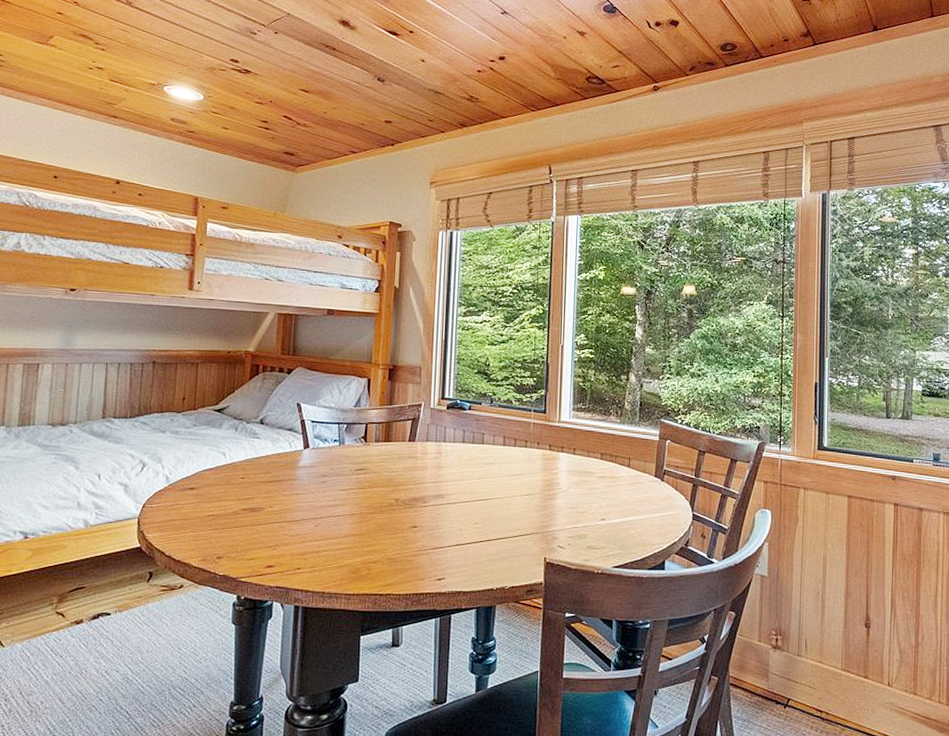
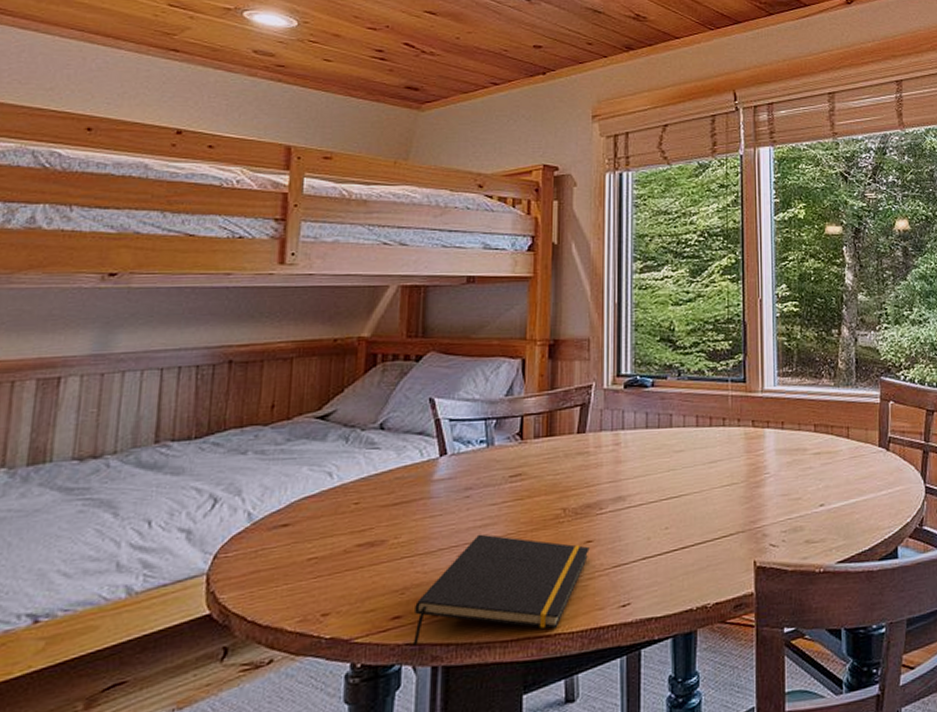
notepad: none [282,511,415,590] -> present [413,534,590,646]

